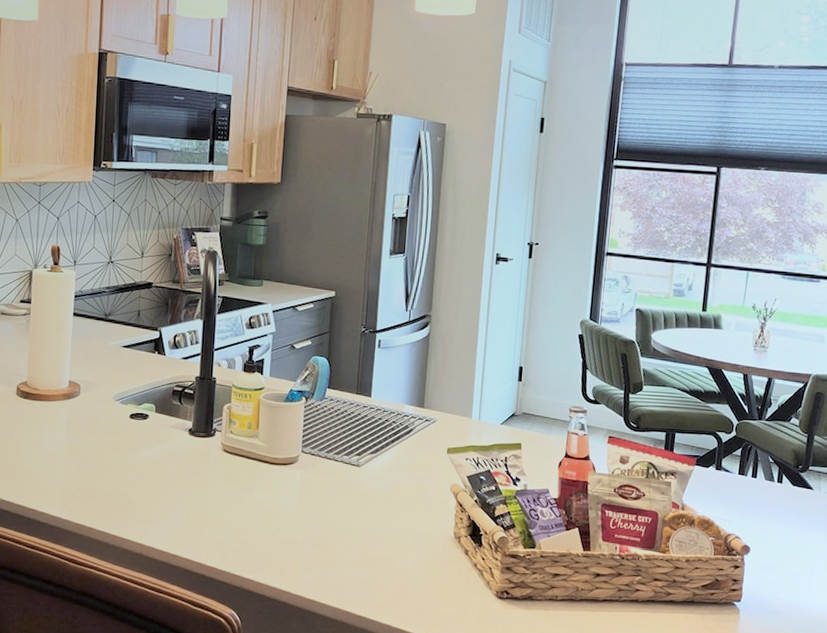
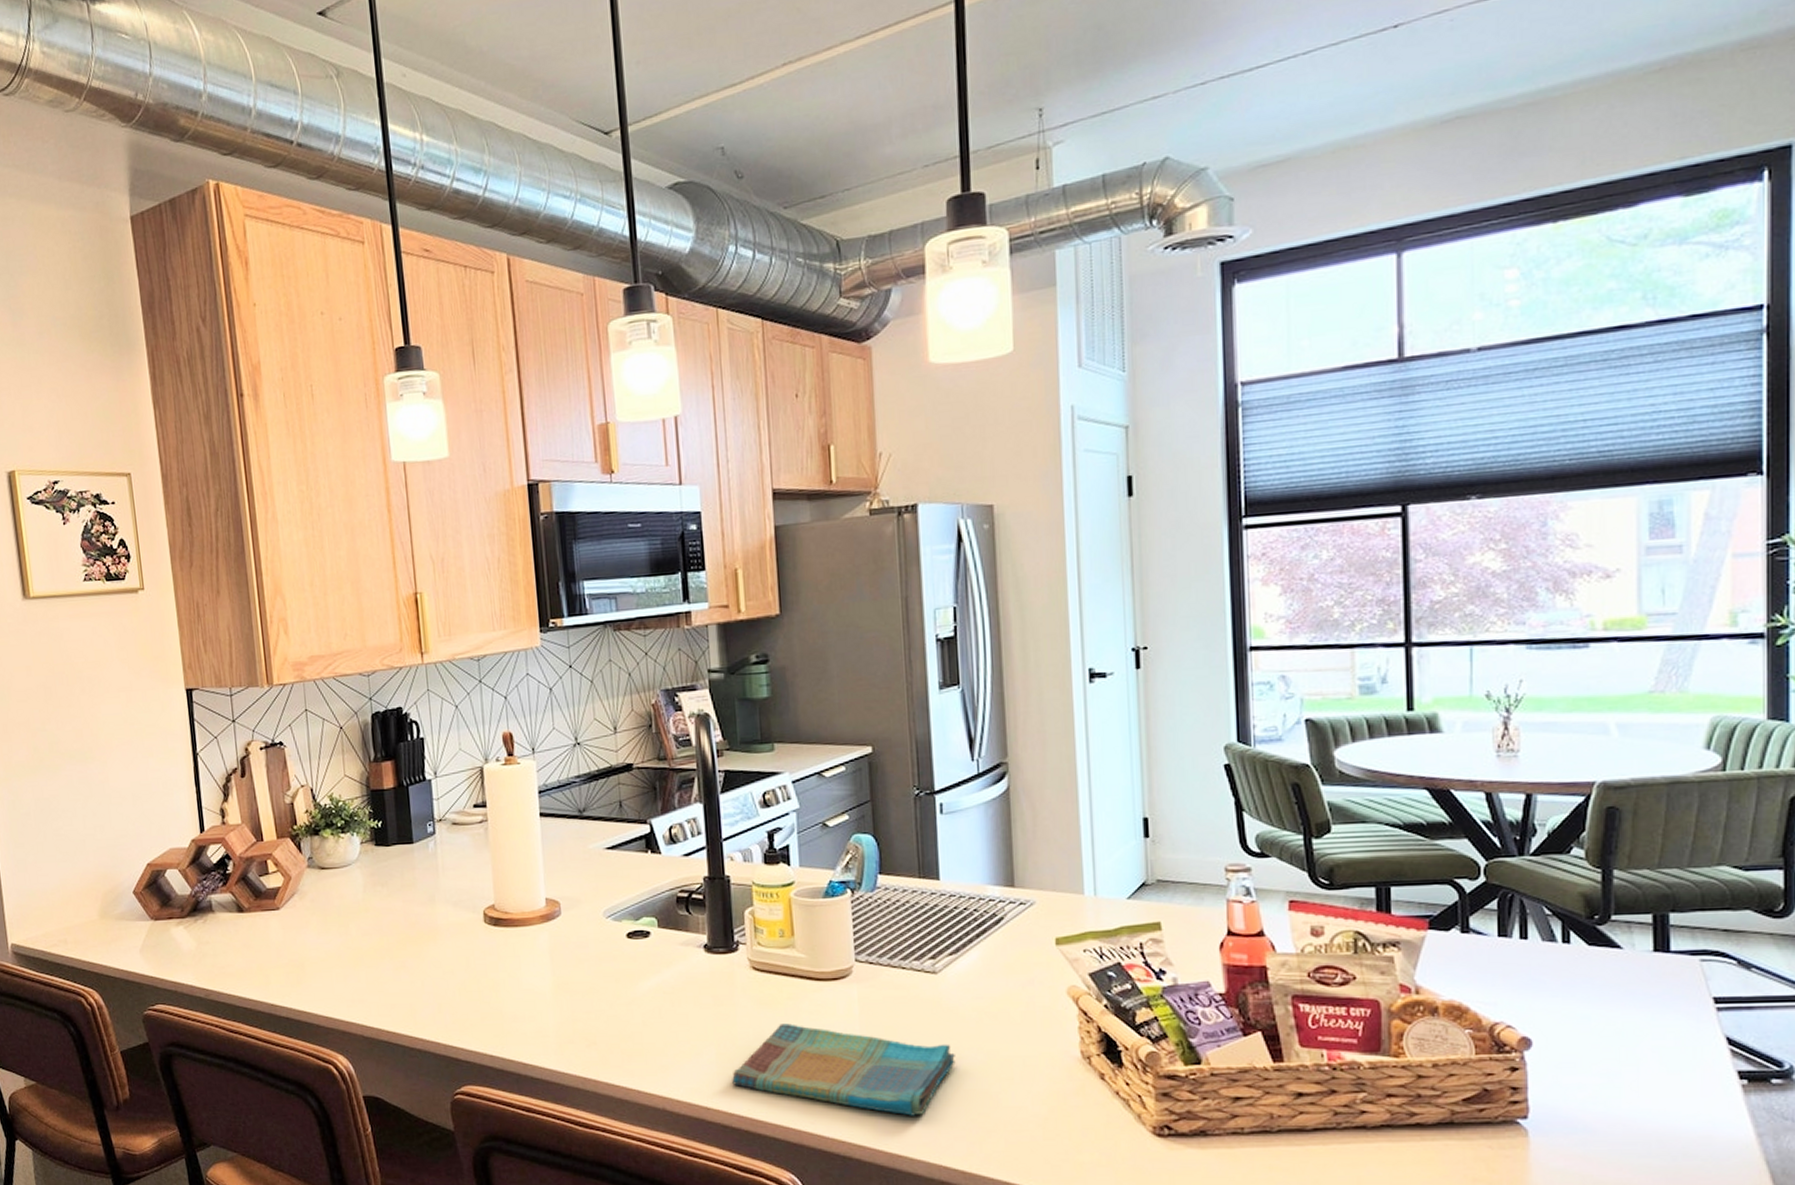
dish towel: none [197,495,365,572] -> present [732,1023,956,1116]

